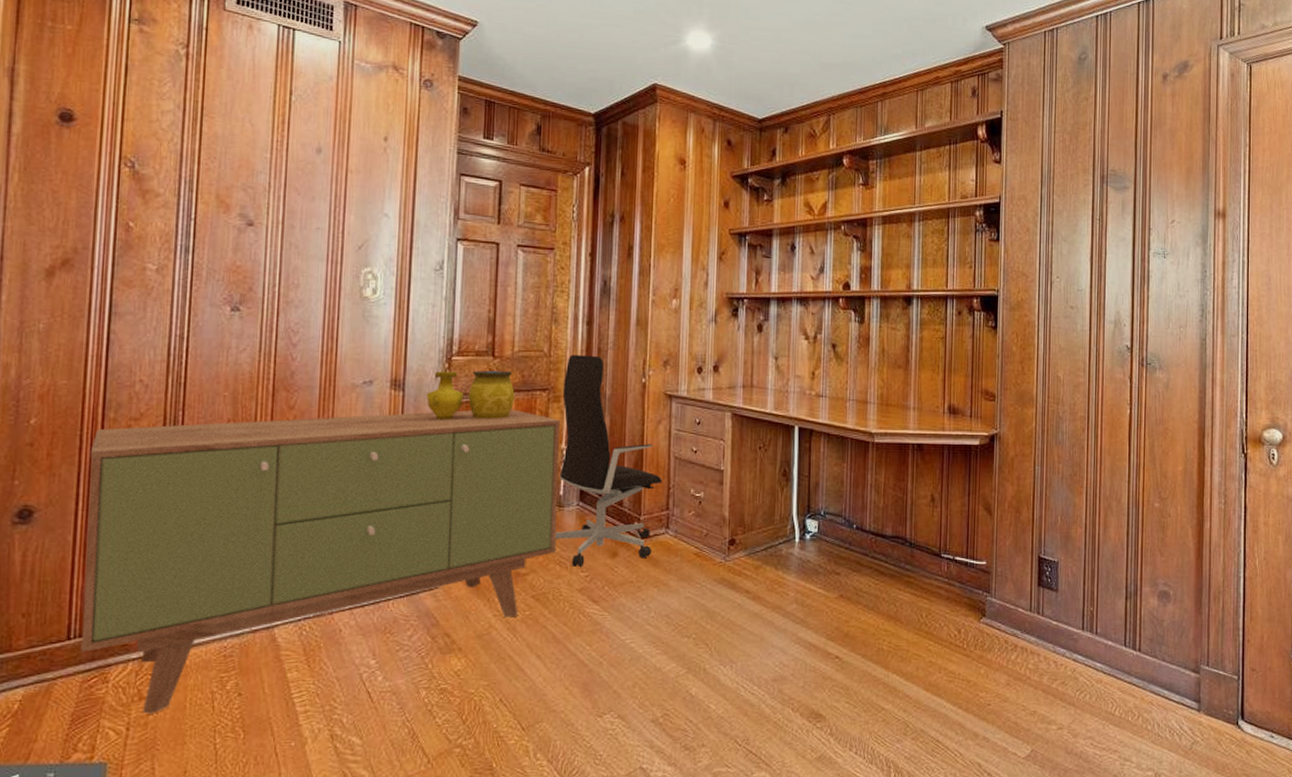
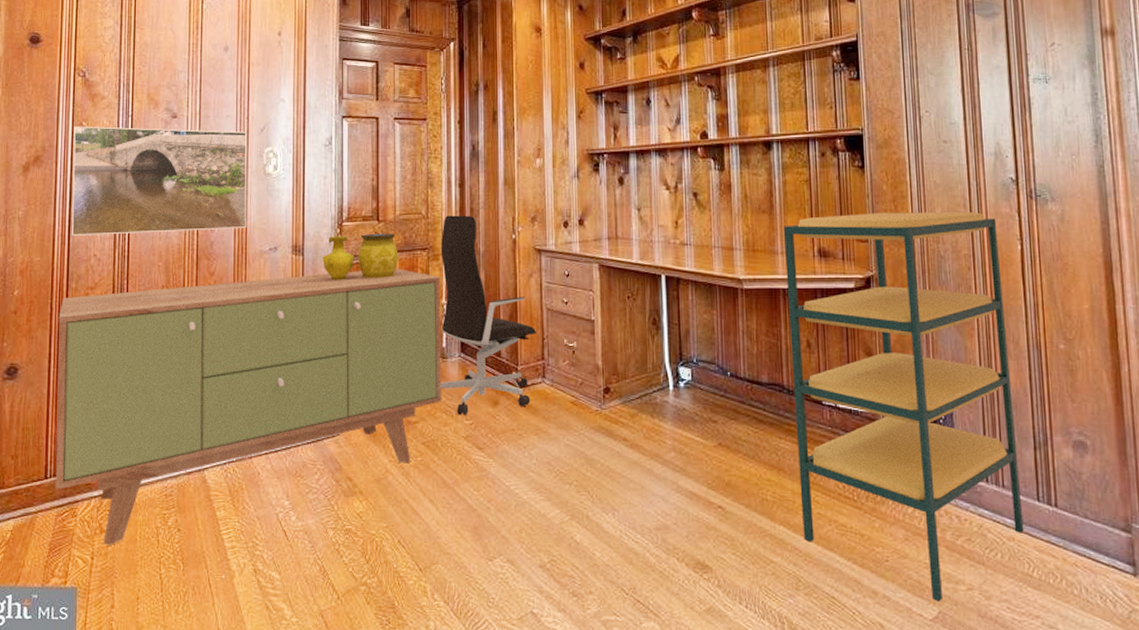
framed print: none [110,226,341,358] -> present [71,126,248,236]
shelving unit: none [914,372,1111,741] -> present [783,211,1024,601]

